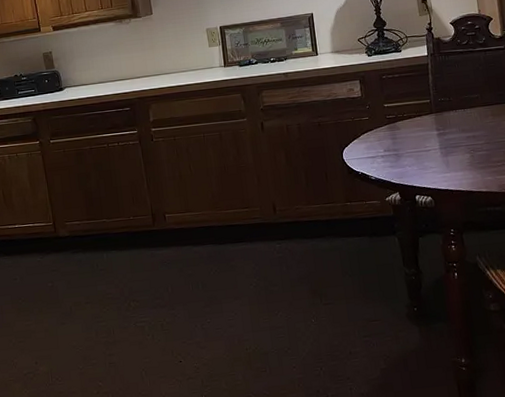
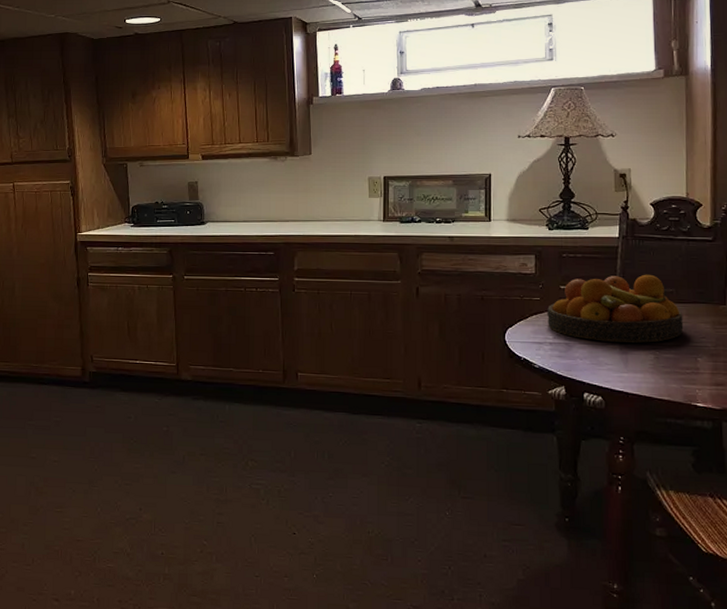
fruit bowl: none [376,84,491,149] -> present [547,274,684,343]

